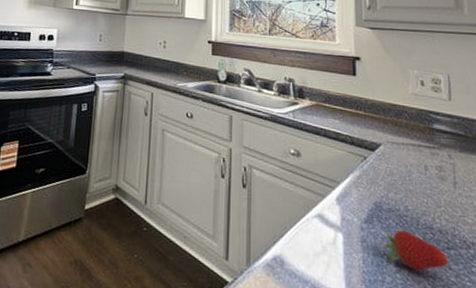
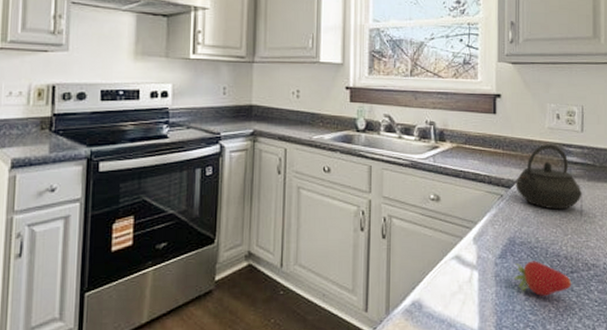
kettle: none [379,109,454,180] -> present [515,144,582,210]

